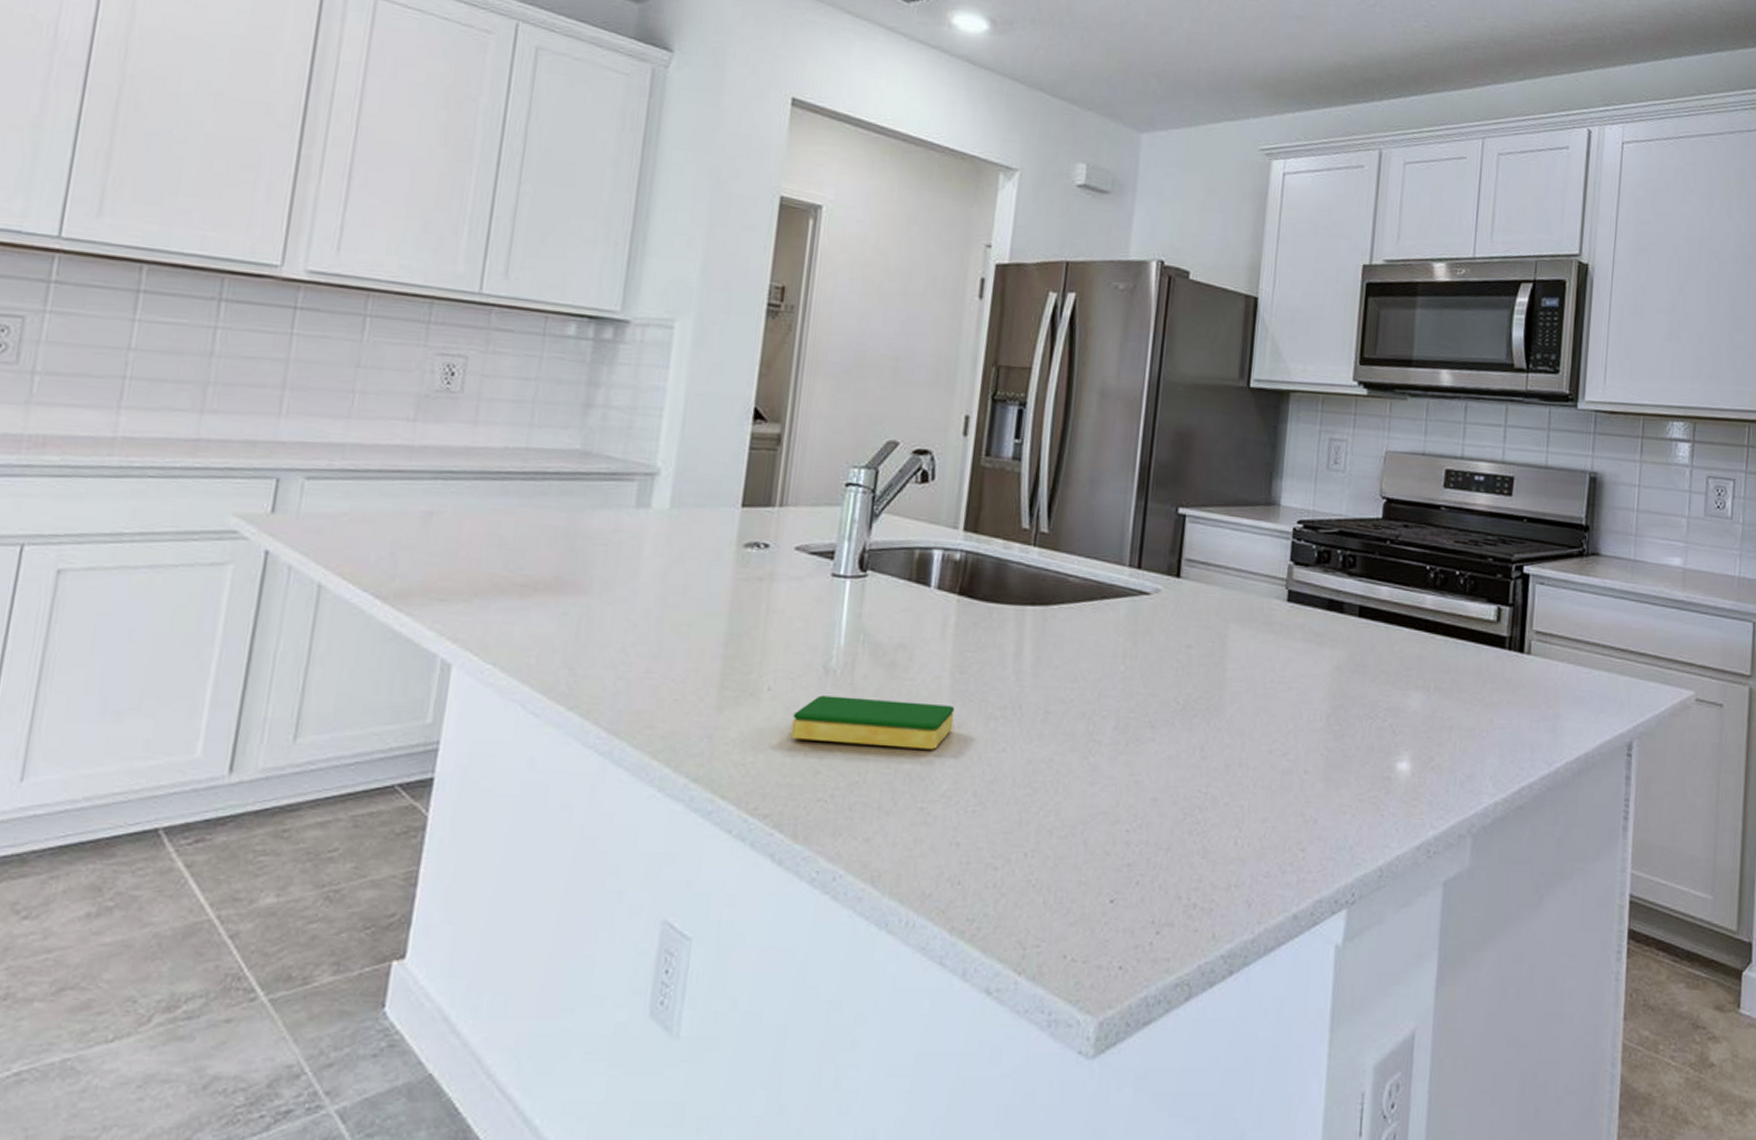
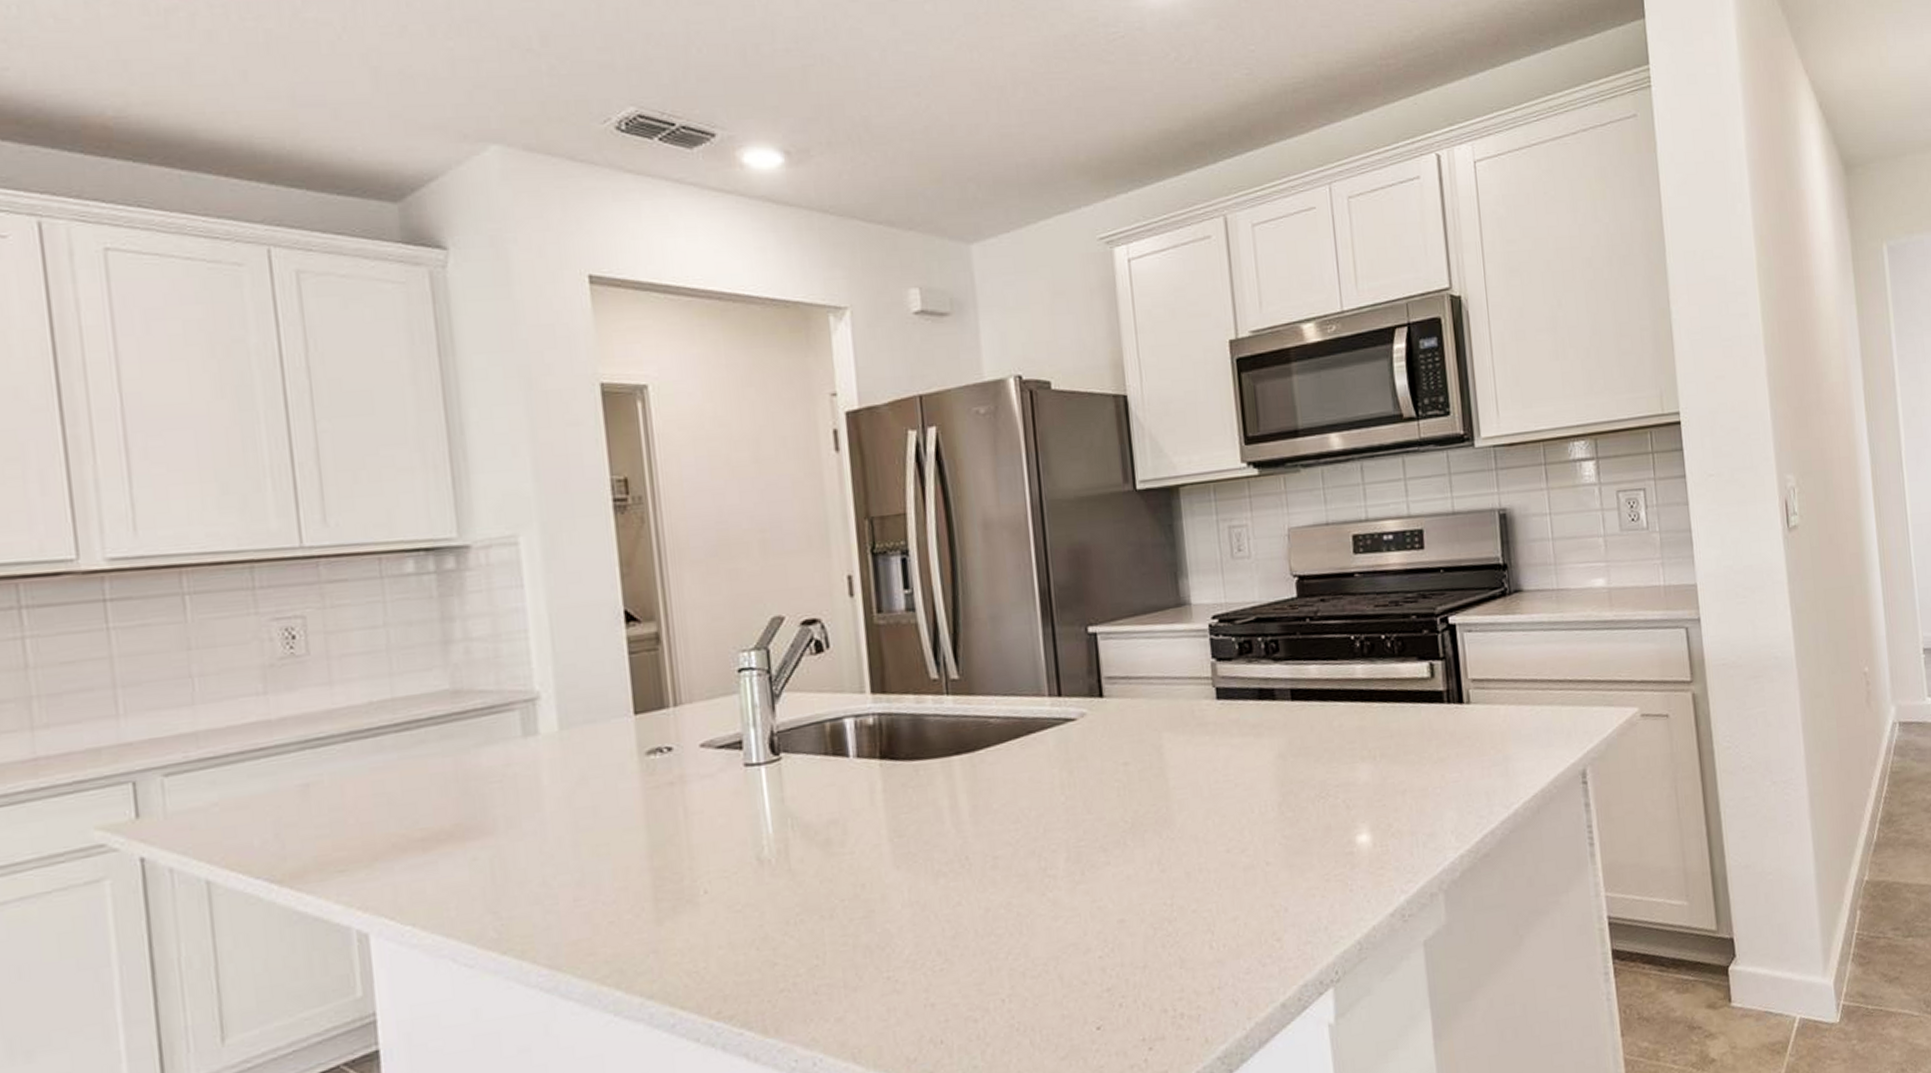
dish sponge: present [791,695,955,750] -> none [736,870,903,937]

